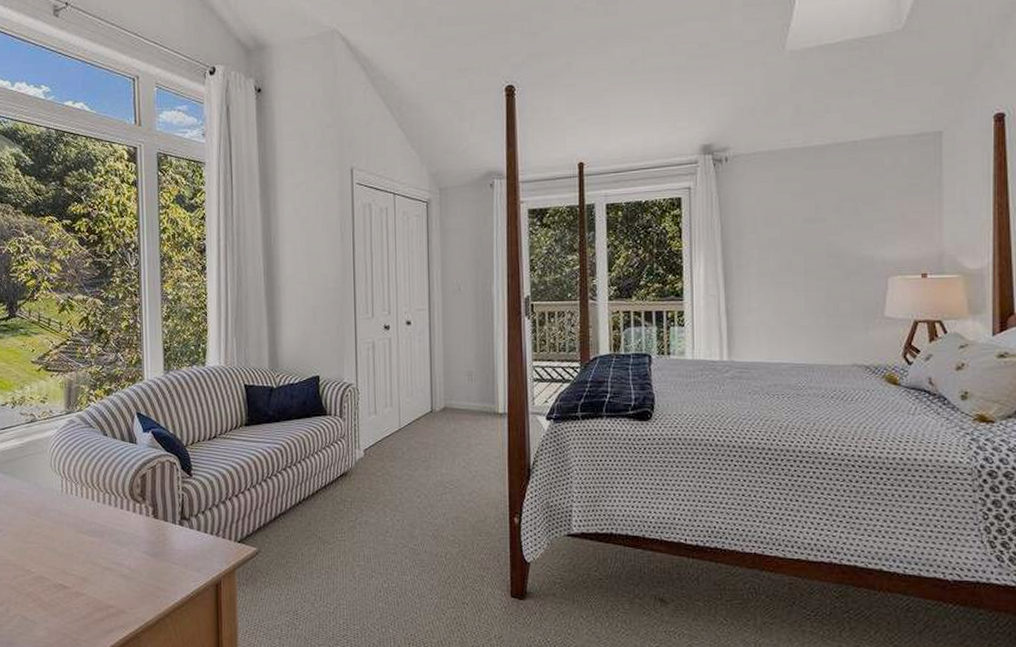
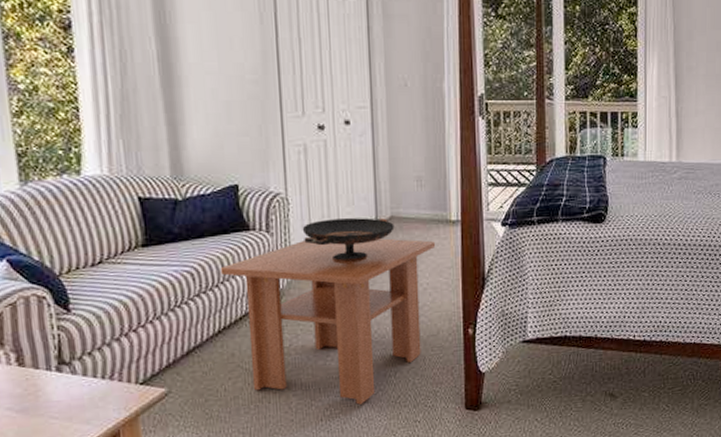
coffee table: none [302,426,484,581] -> present [220,238,436,405]
decorative bowl: none [369,408,447,447] -> present [302,218,395,262]

